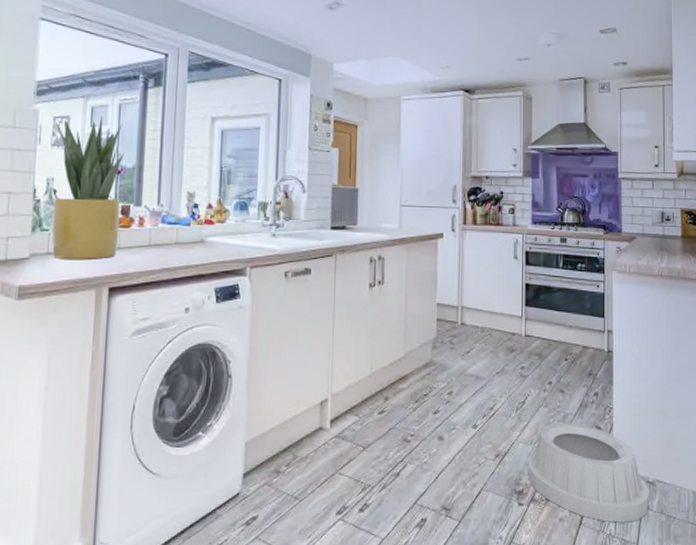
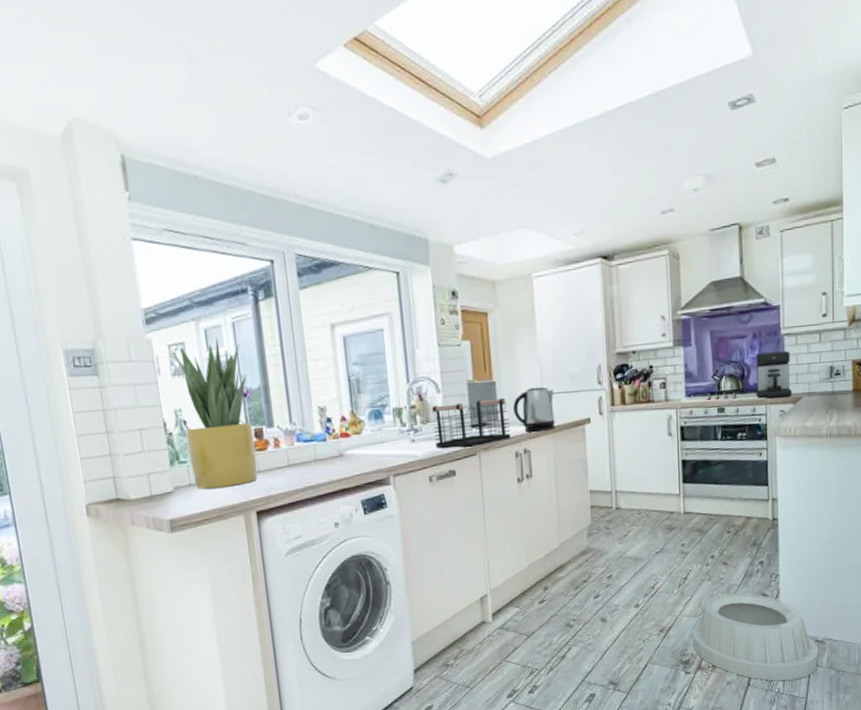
dish rack: none [295,204,368,249] -> present [431,398,511,448]
kettle: none [372,197,411,241] -> present [513,386,555,433]
coffee maker: none [595,192,628,235] -> present [756,351,792,399]

